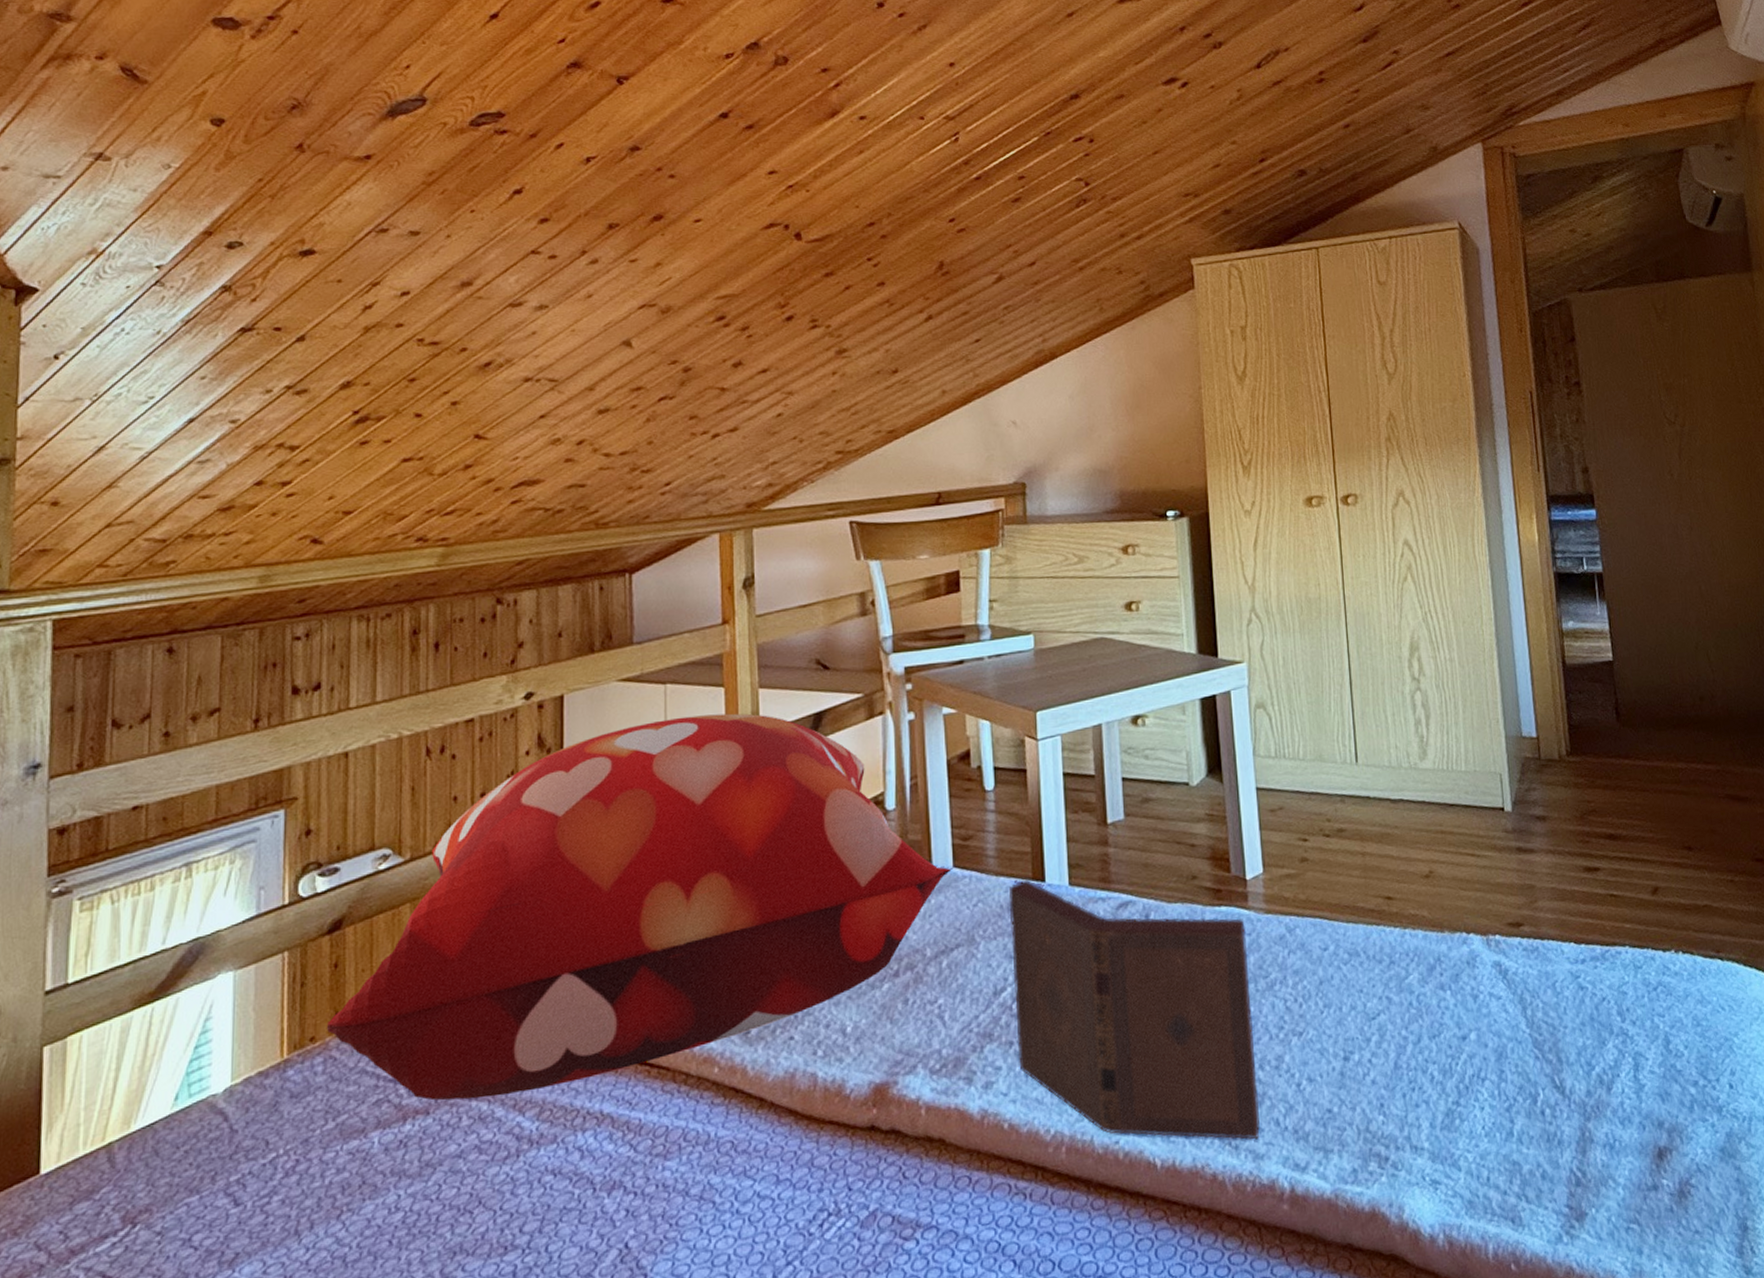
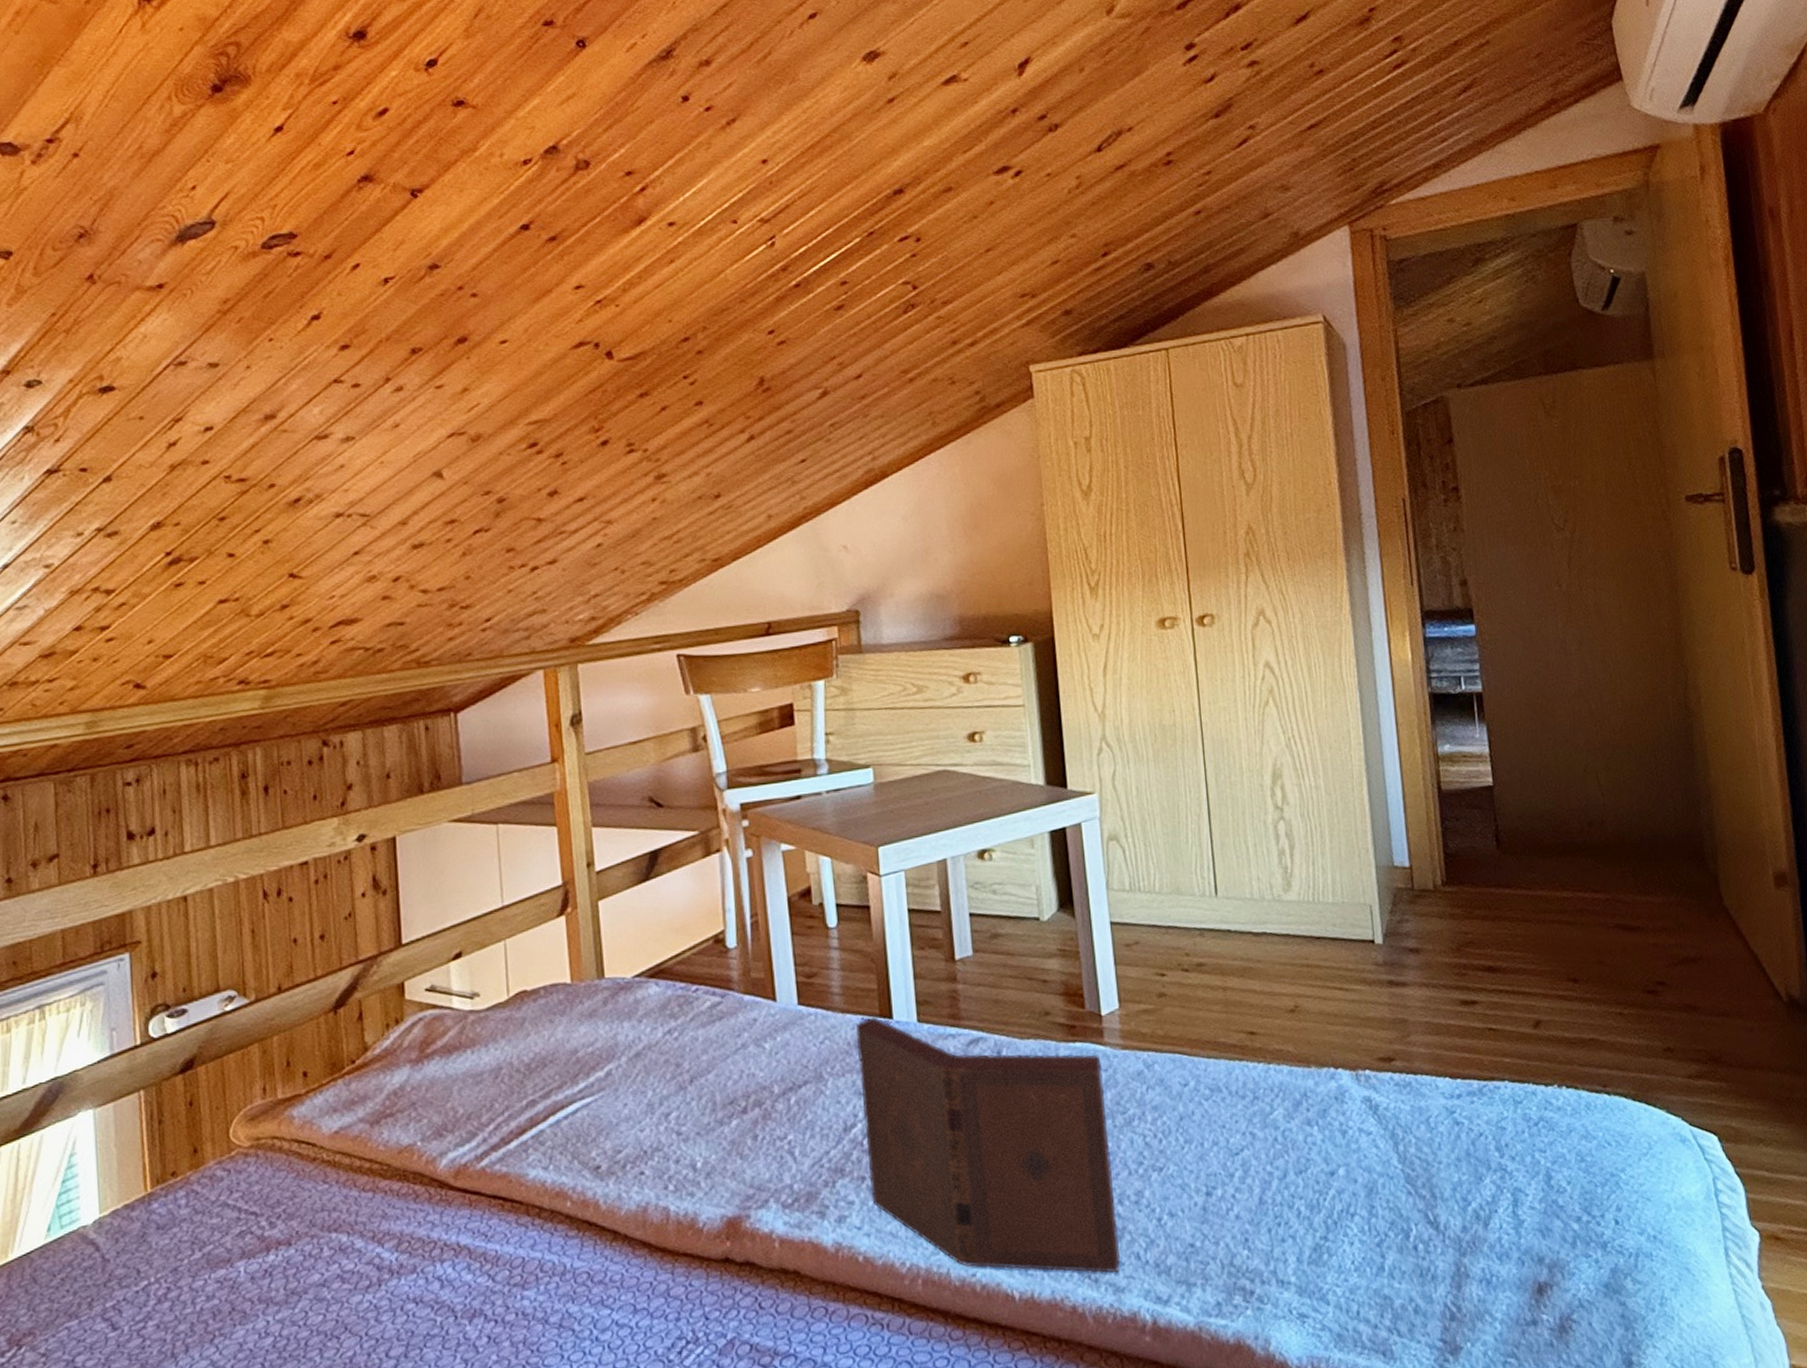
decorative pillow: present [327,713,952,1101] -> none [187,852,796,1233]

